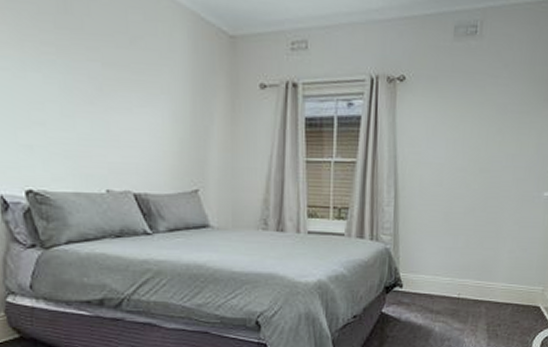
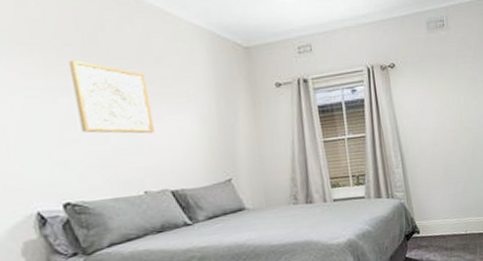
wall art: none [41,30,123,126] -> present [68,60,155,134]

